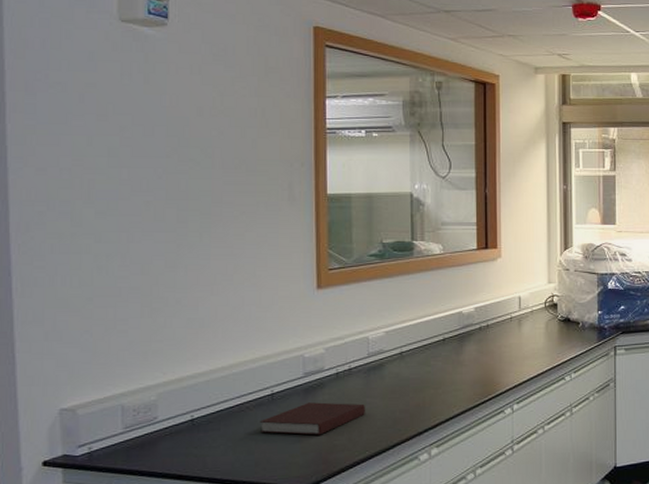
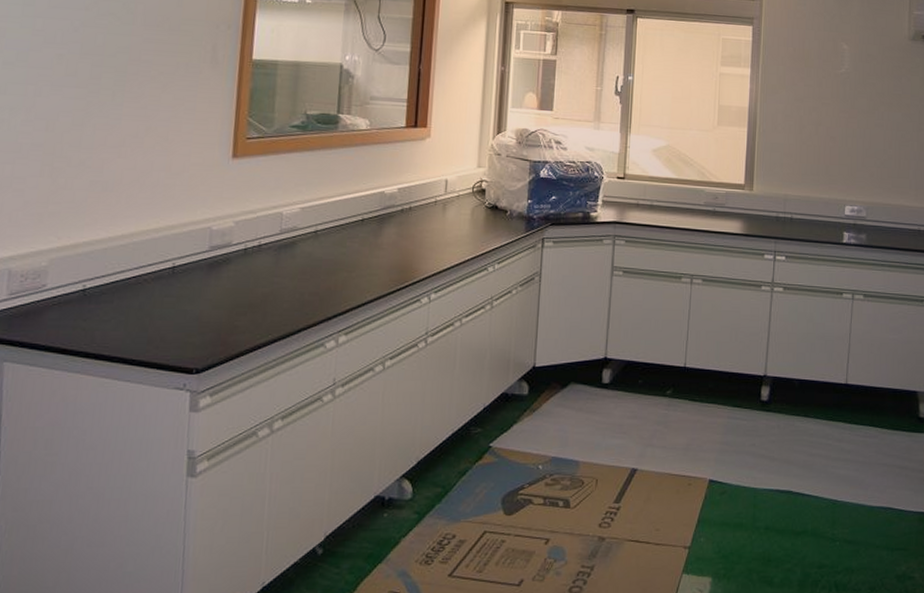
notebook: present [259,402,365,435] -> none [155,278,272,315]

